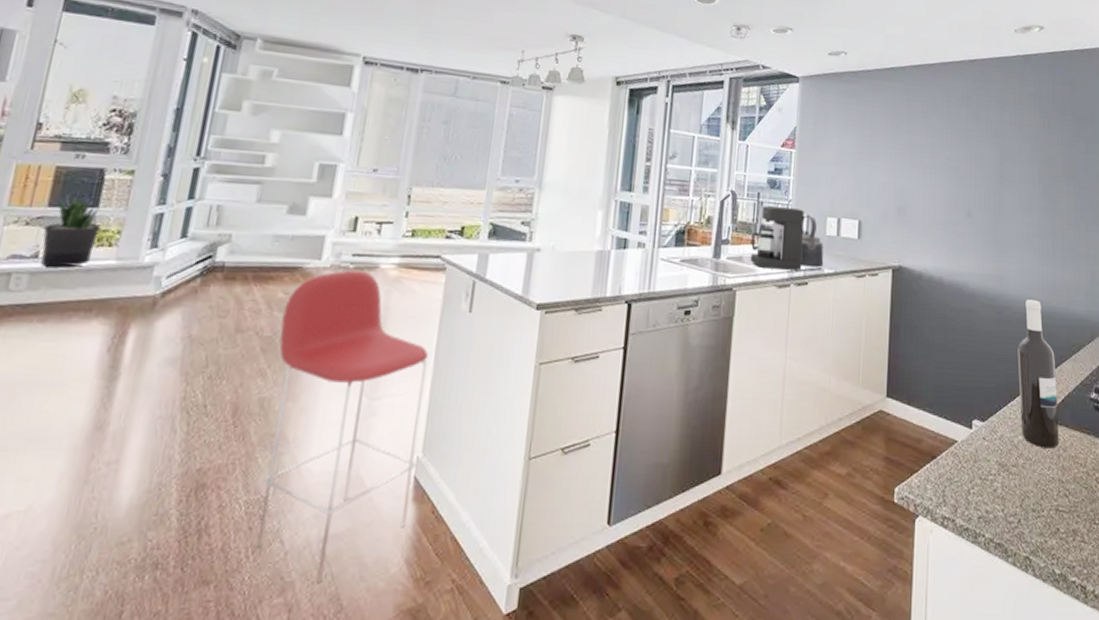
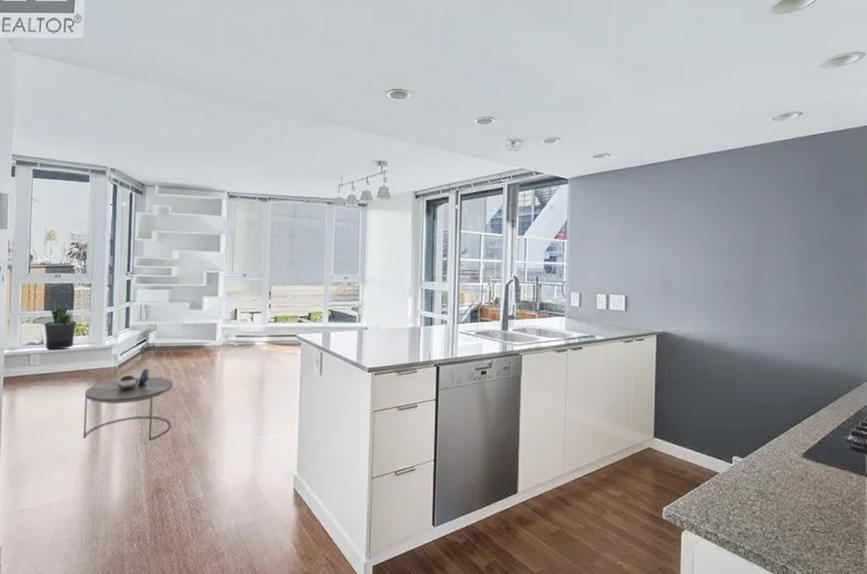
side table: none [84,298,246,409] -> present [83,368,173,441]
bar stool: present [257,270,428,583] -> none [195,347,295,555]
coffee maker: present [750,205,804,271] -> none [533,286,578,338]
kettle: present [801,215,824,268] -> none [575,293,596,335]
wine bottle: present [1017,299,1060,449] -> none [775,357,816,481]

